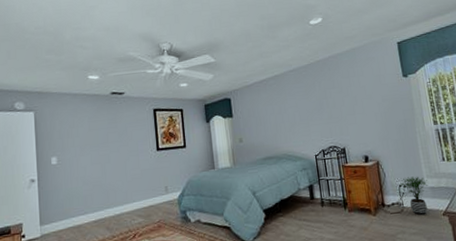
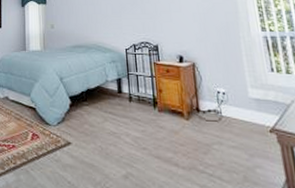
potted plant: present [399,176,428,216] -> none [217,84,252,129]

